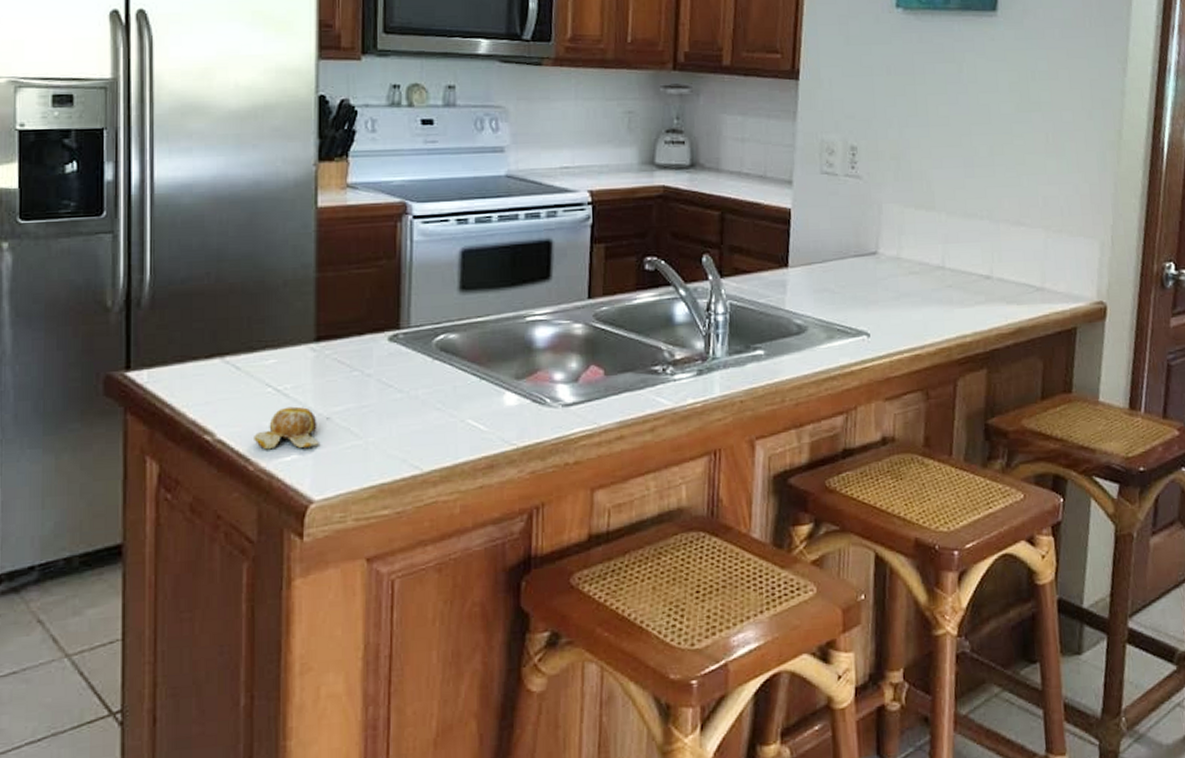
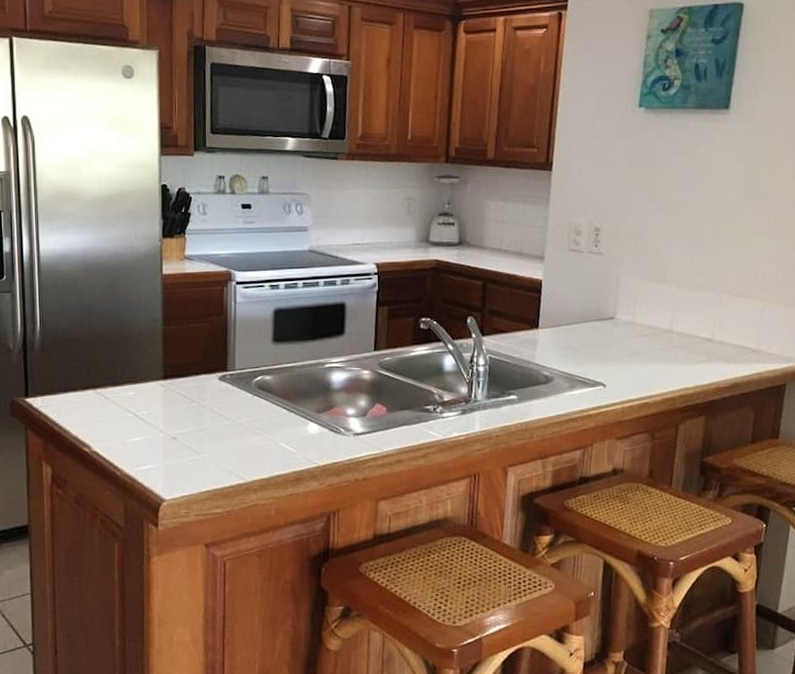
fruit: present [254,406,319,450] -> none [120,428,168,460]

